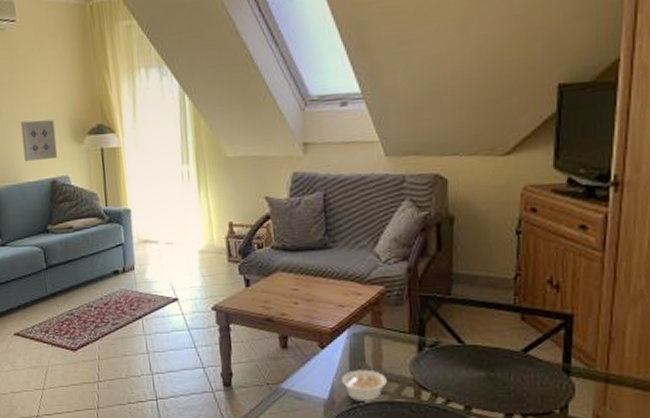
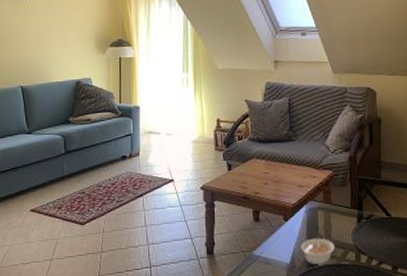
wall art: present [20,119,58,162] -> none [55,33,84,66]

